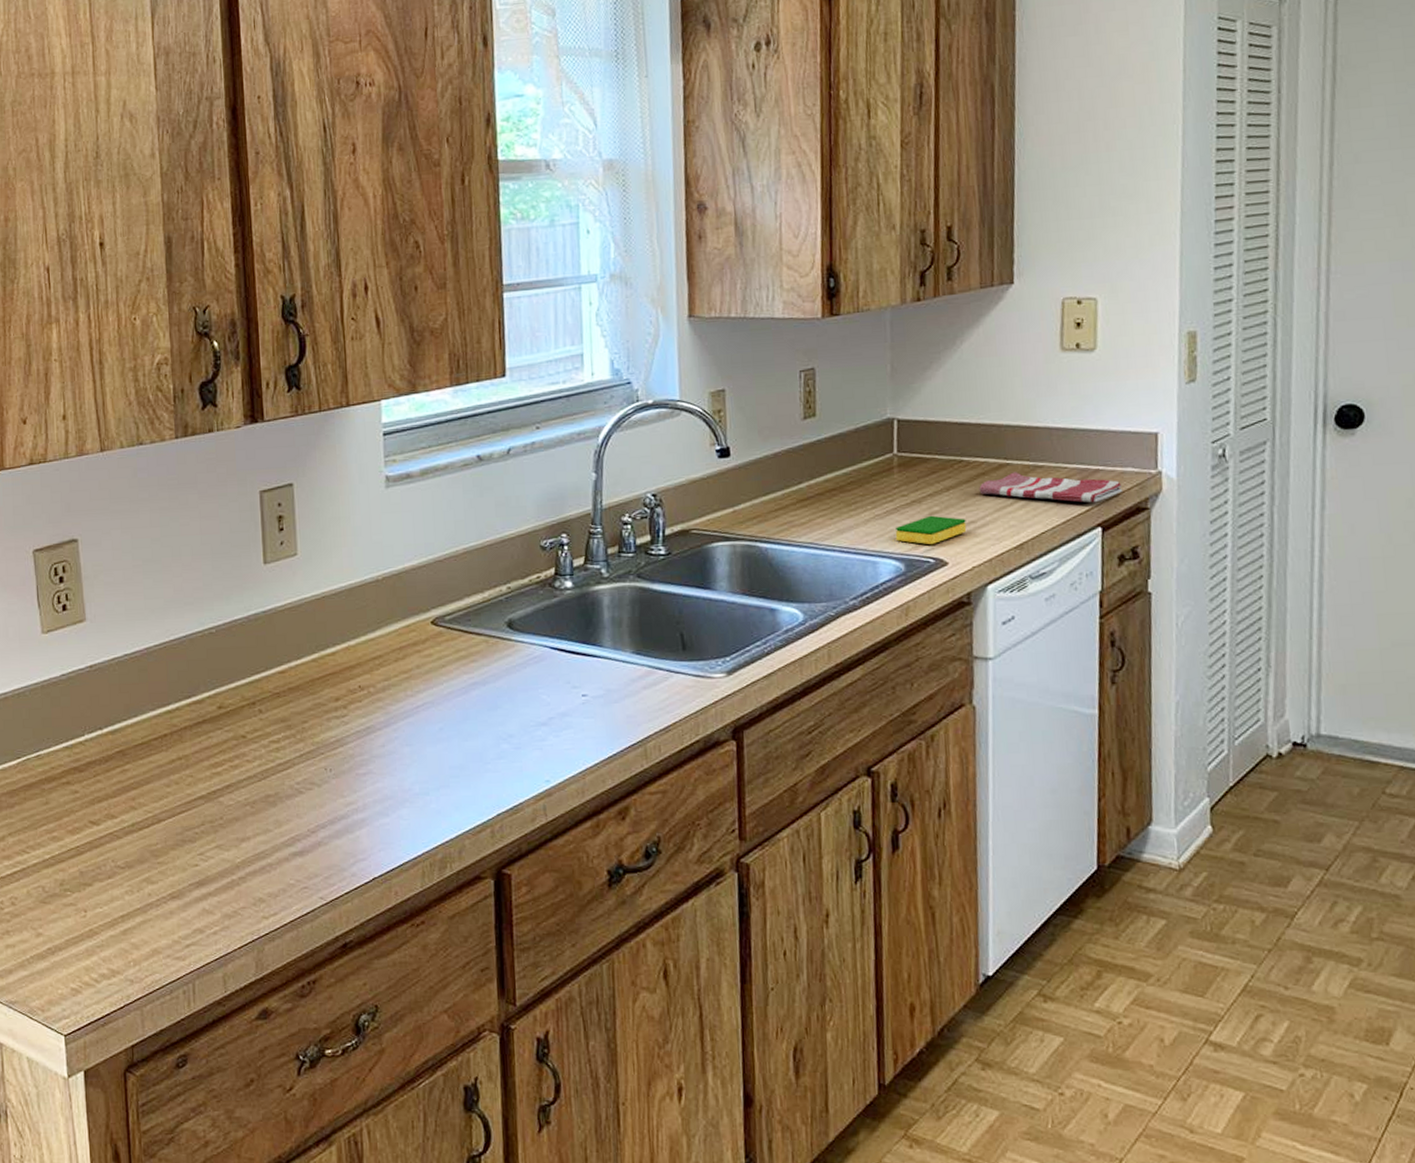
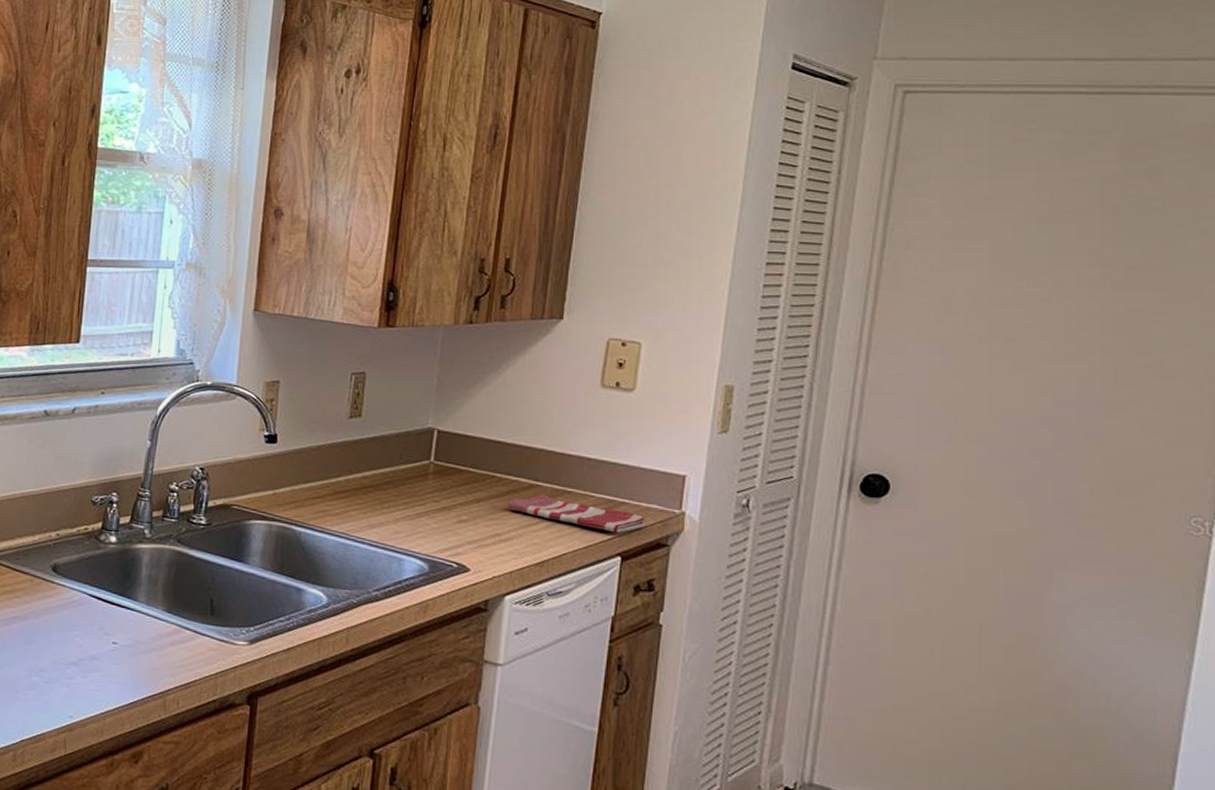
dish sponge: present [895,515,967,545] -> none [423,523,492,551]

